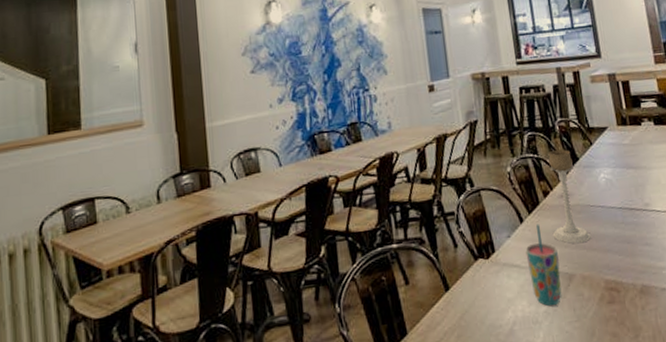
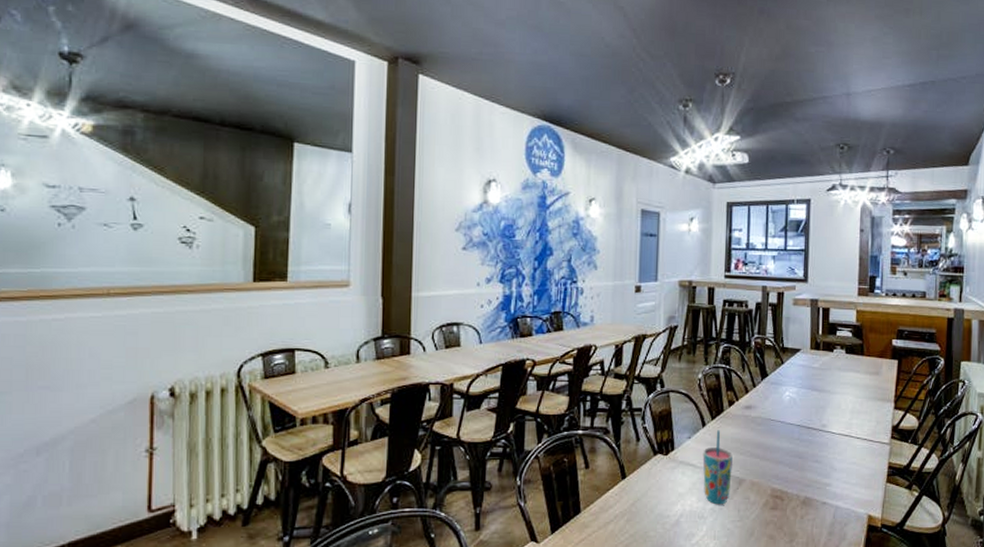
candle holder: present [548,149,591,244] -> none [731,363,766,453]

